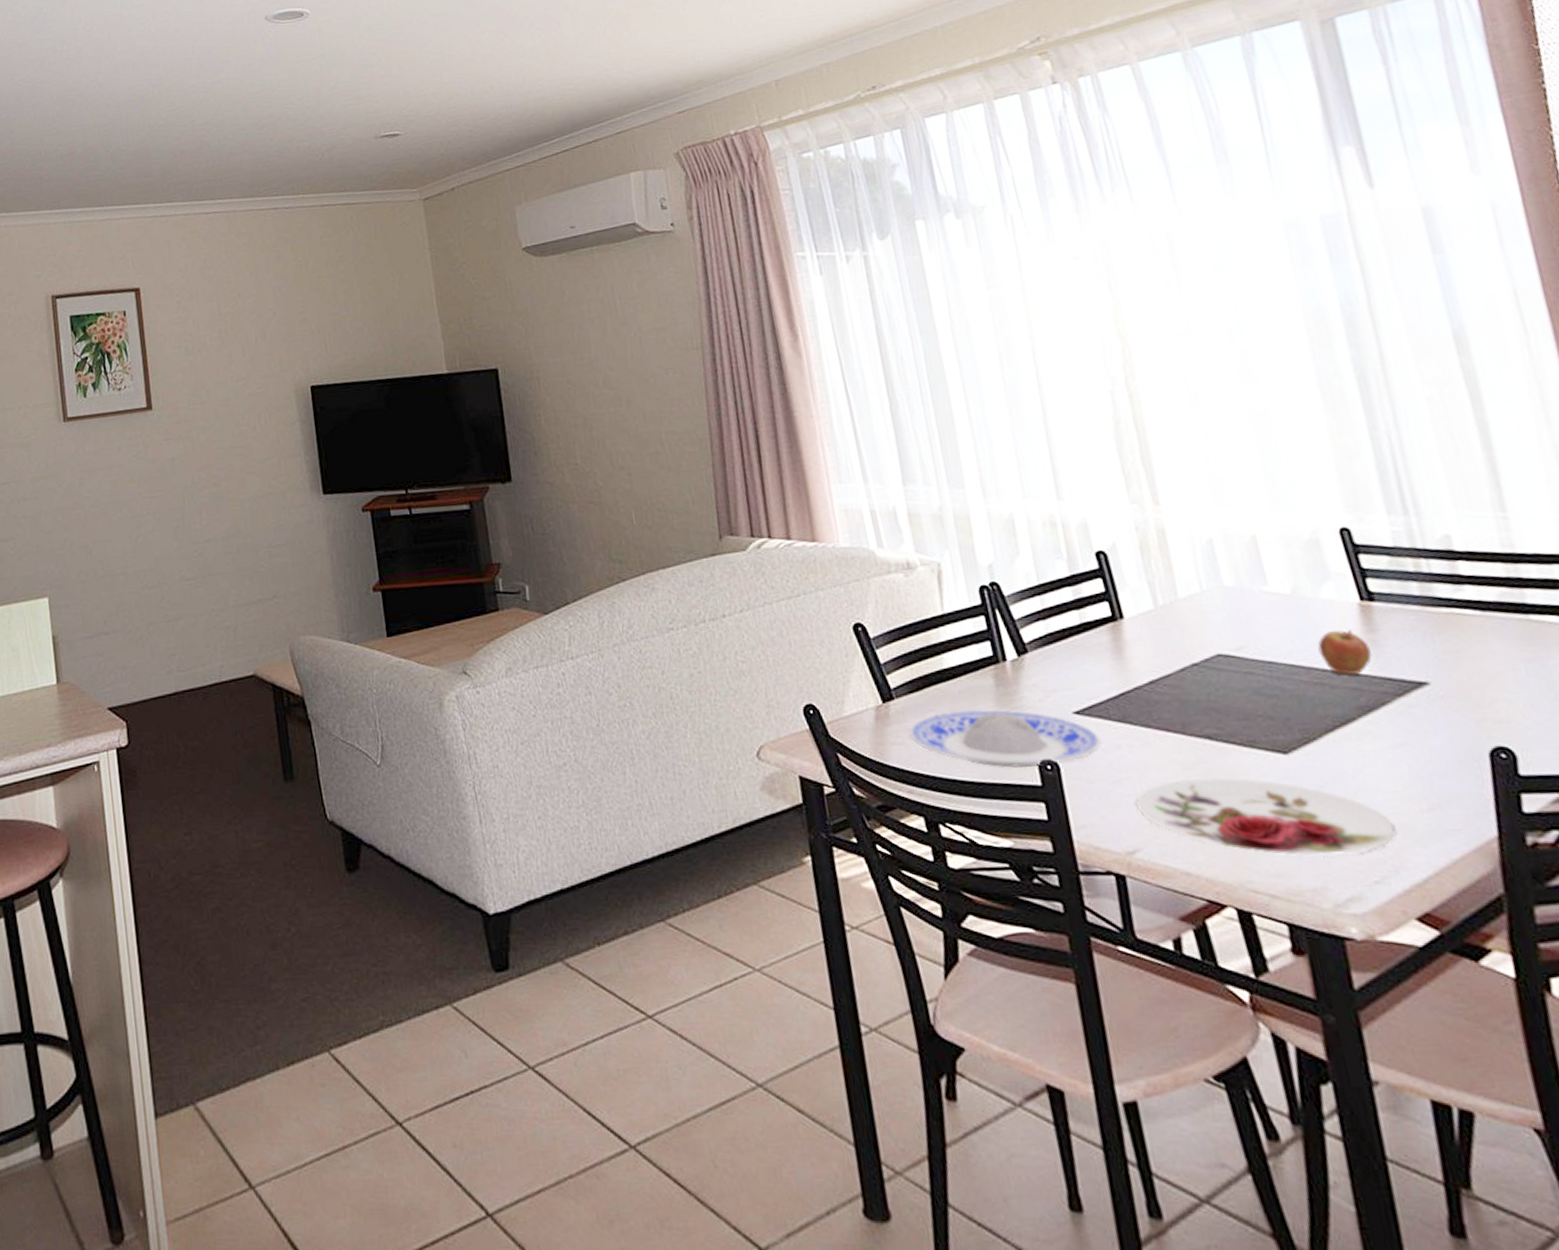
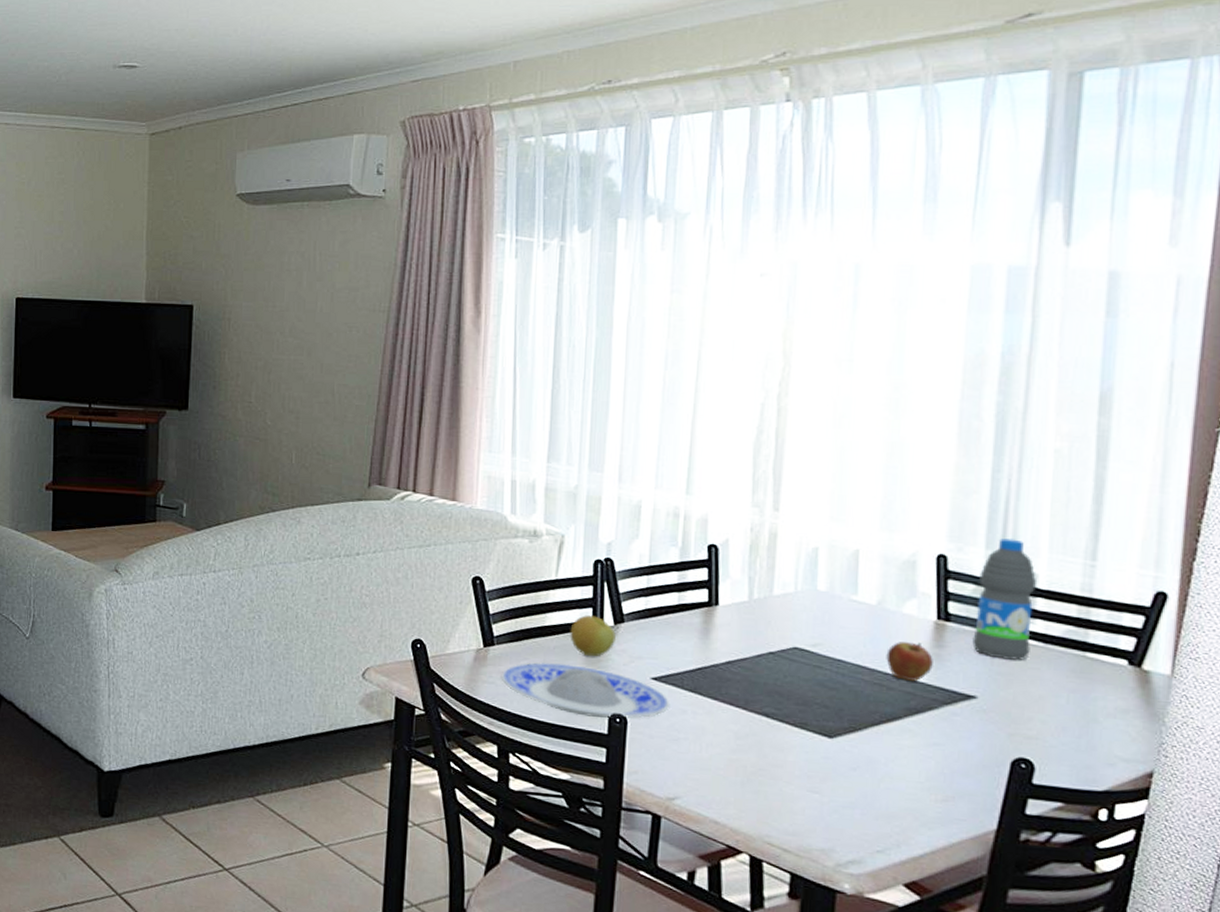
apple: none [971,649,1024,697] -> present [570,615,616,657]
plate: present [1136,778,1397,857] -> none [687,746,909,827]
water bottle: none [1389,500,1470,635] -> present [972,538,1036,660]

